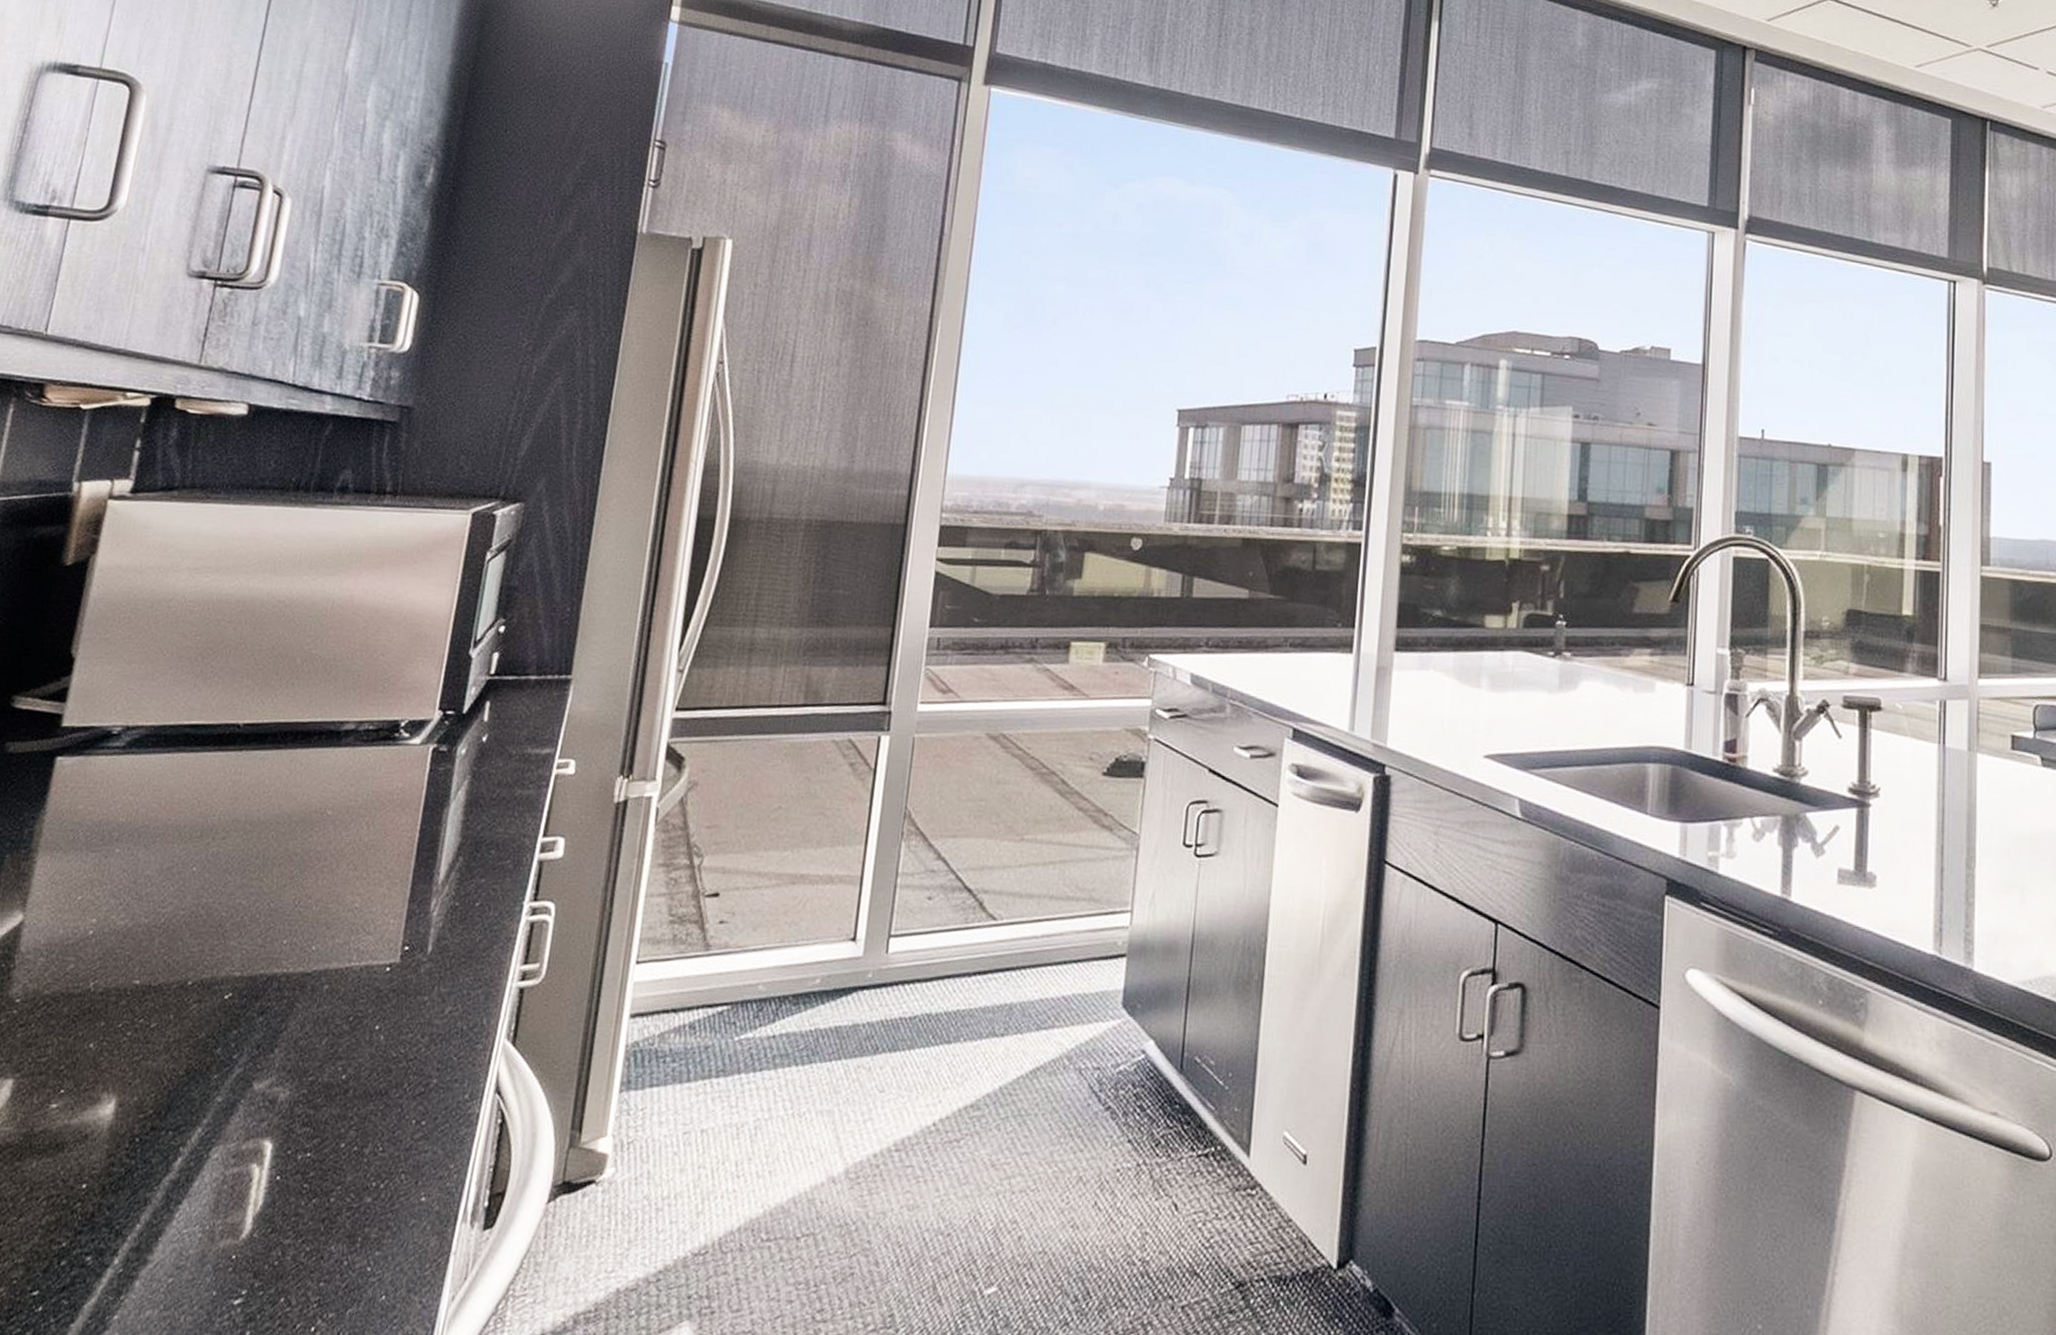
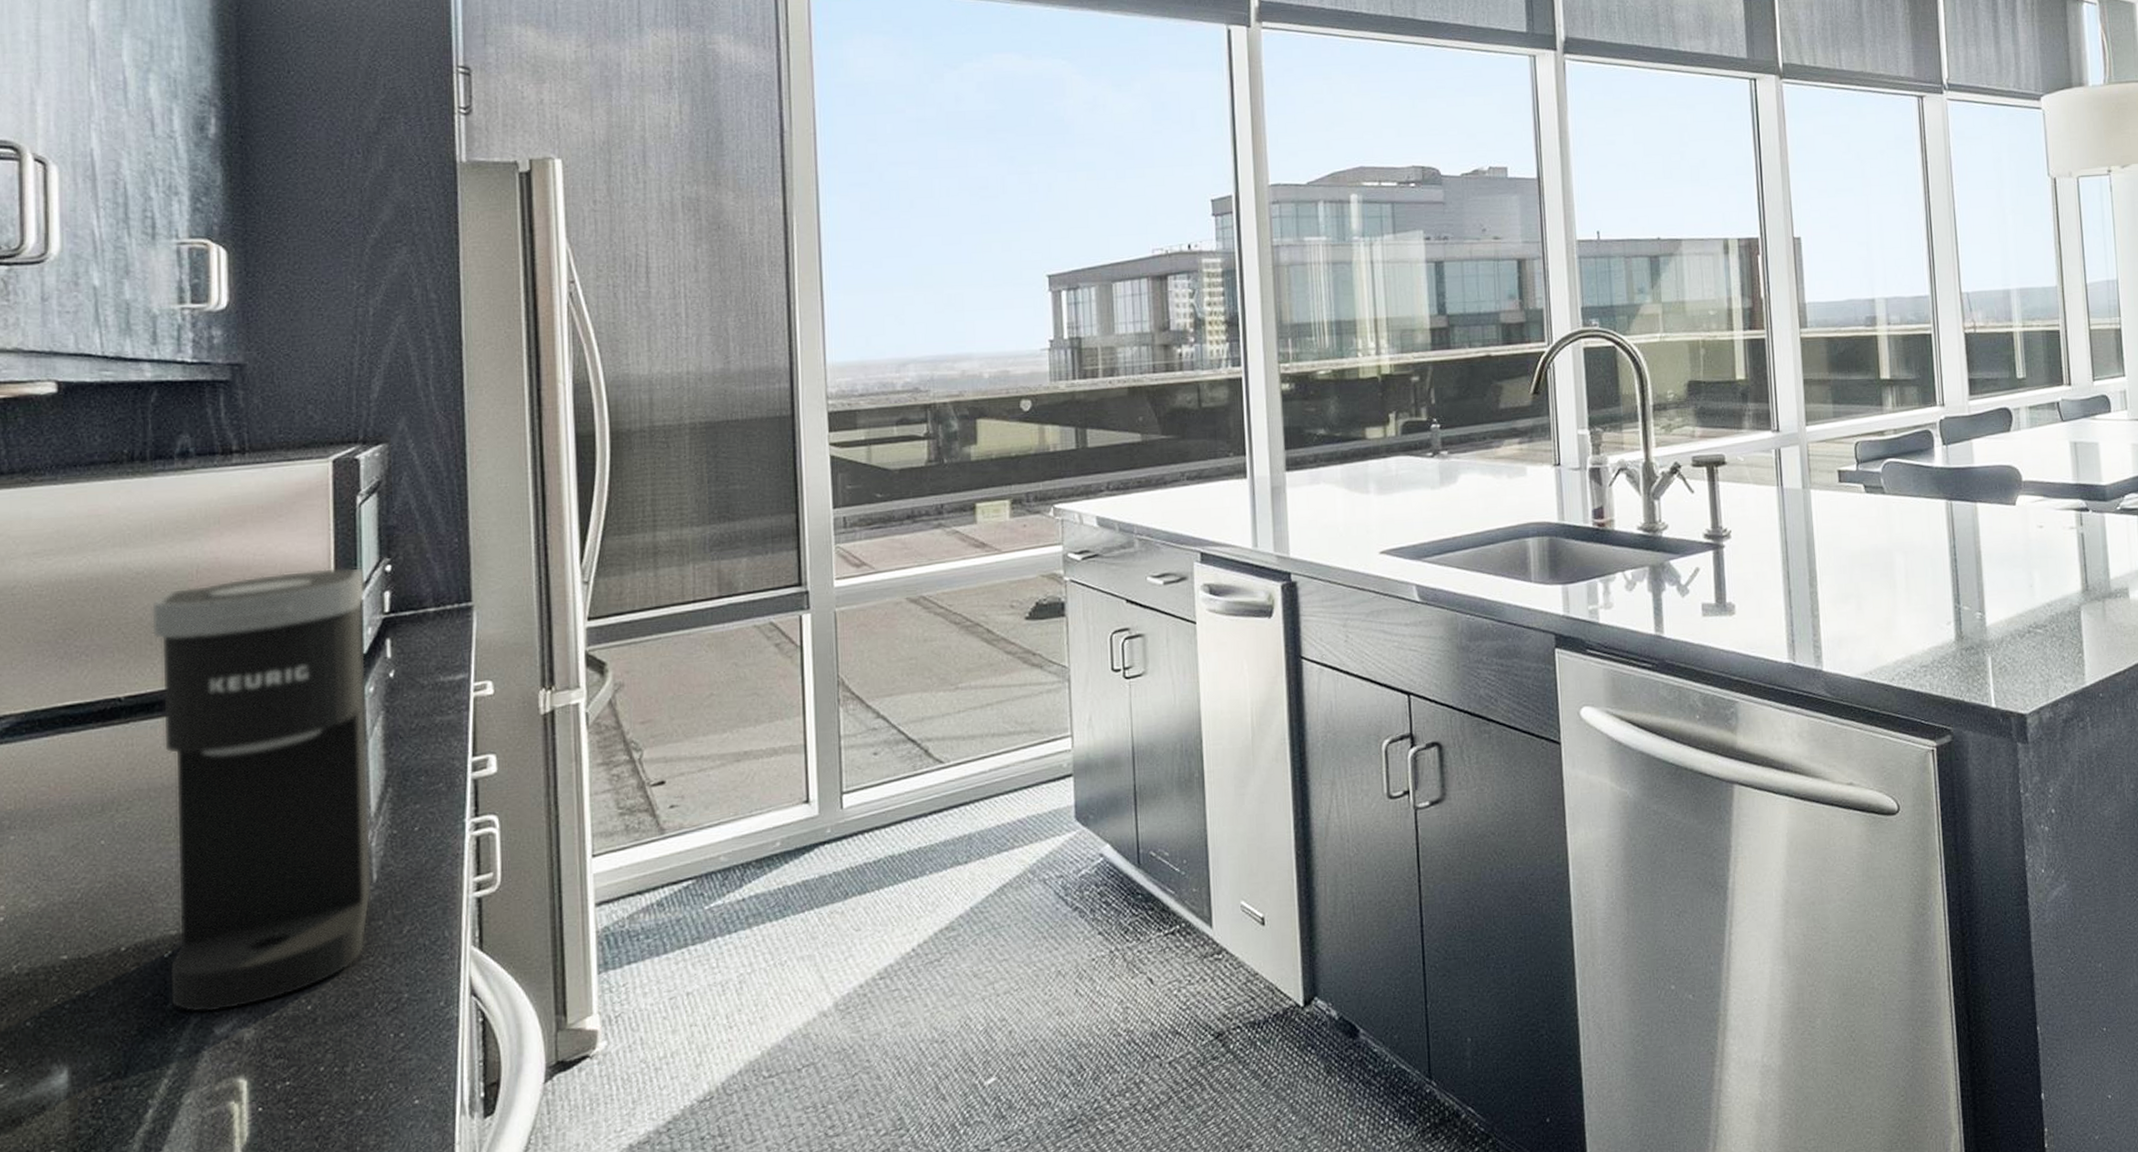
coffee maker: none [220,619,480,1066] -> present [152,567,372,1013]

